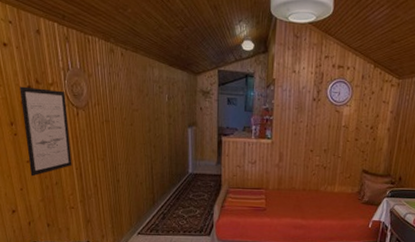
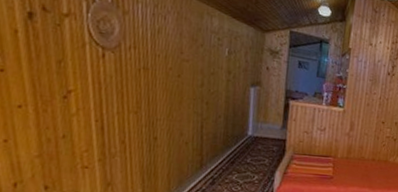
wall art: present [20,86,72,177] -> none [14,10,91,126]

